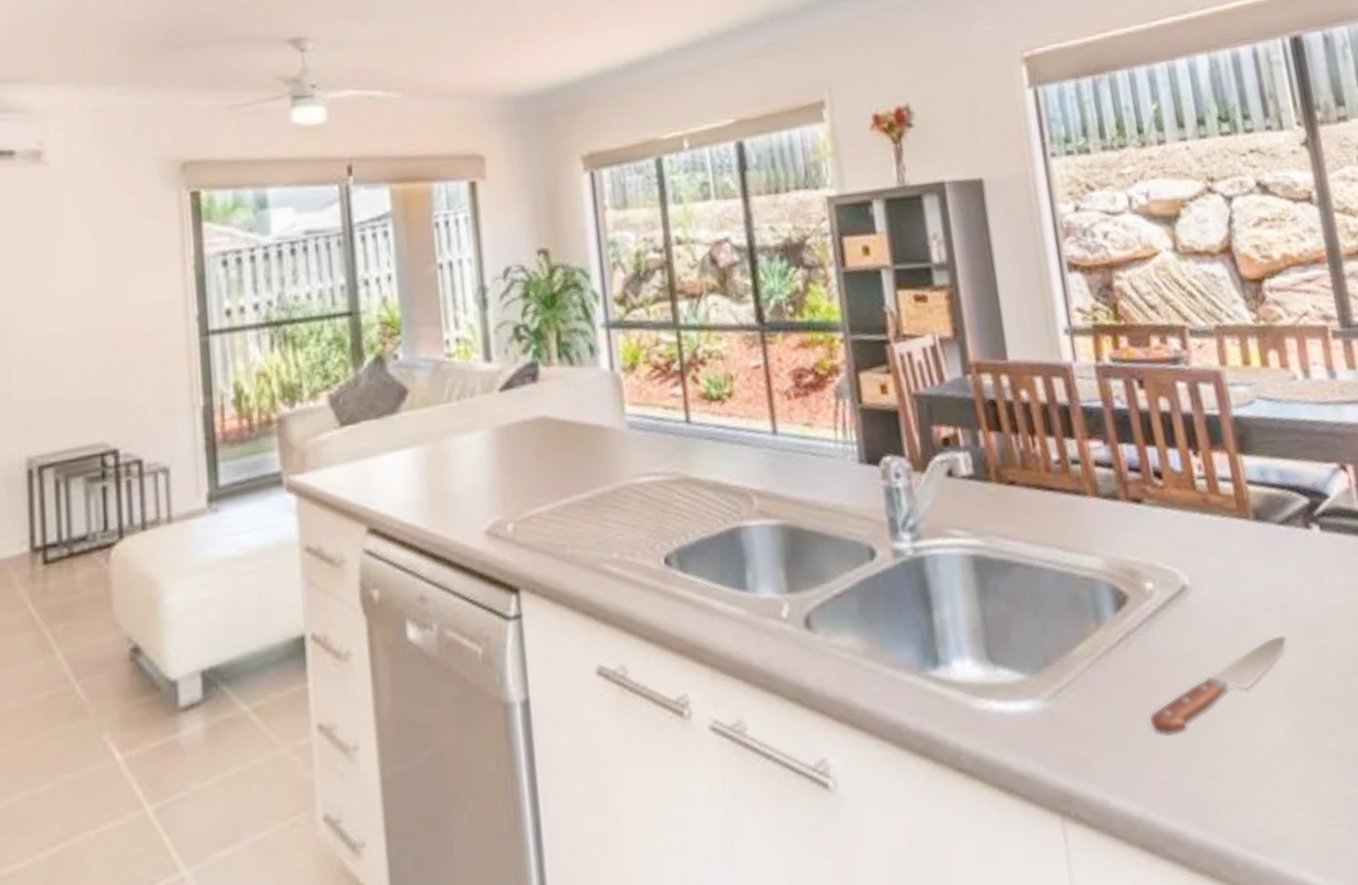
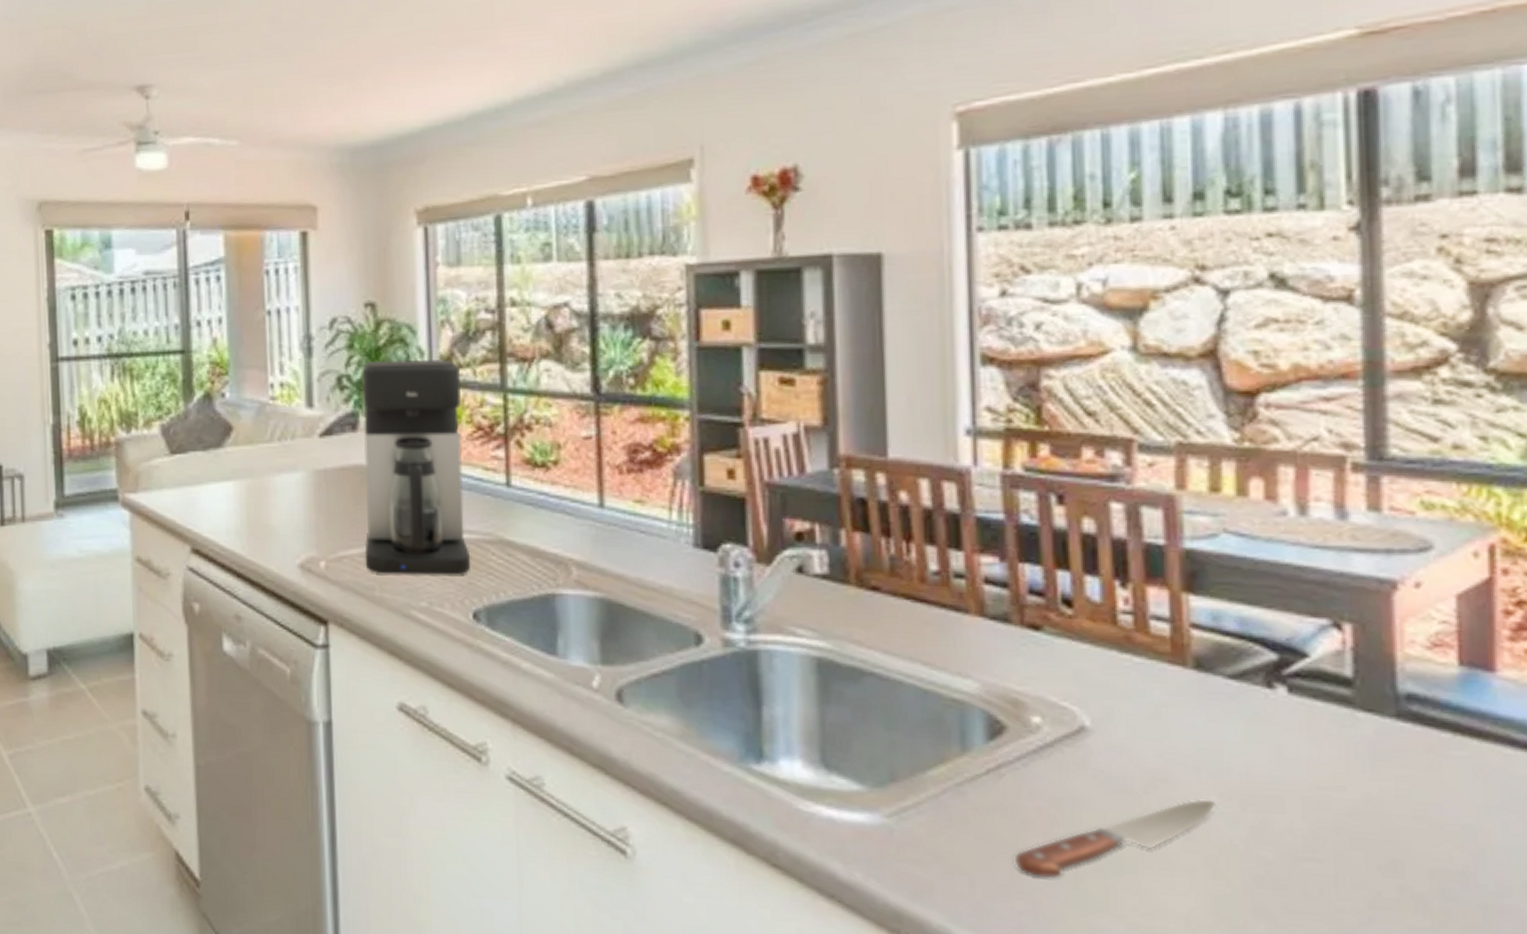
coffee maker: none [538,300,658,530] -> present [362,358,471,575]

